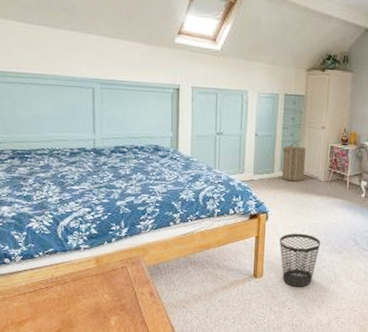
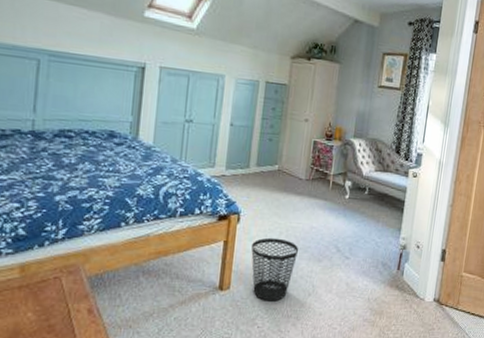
laundry hamper: present [282,142,306,182] -> none [258,135,287,179]

